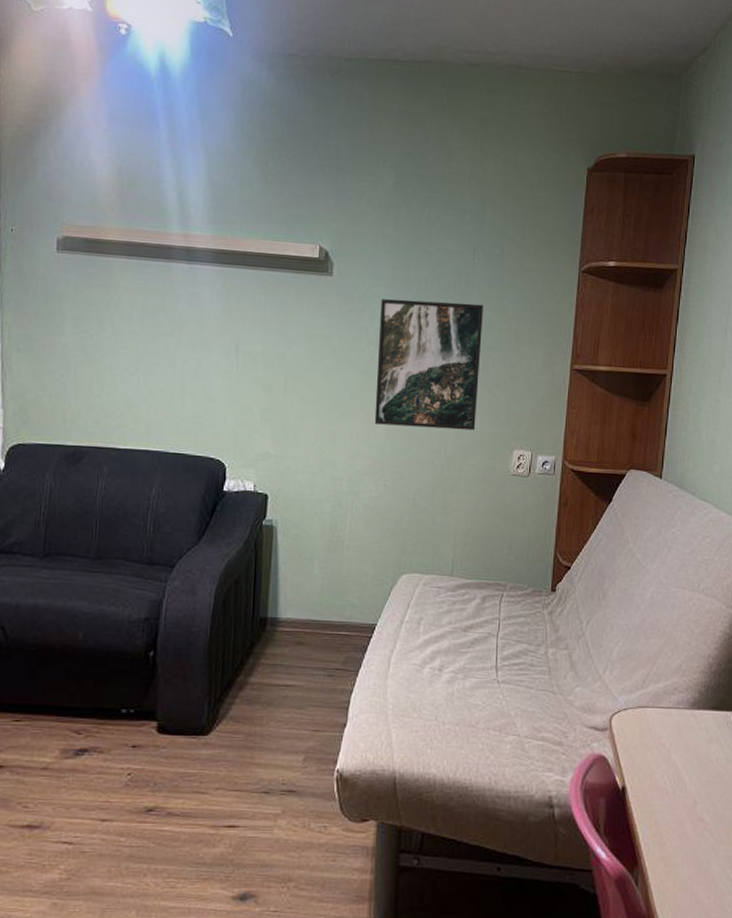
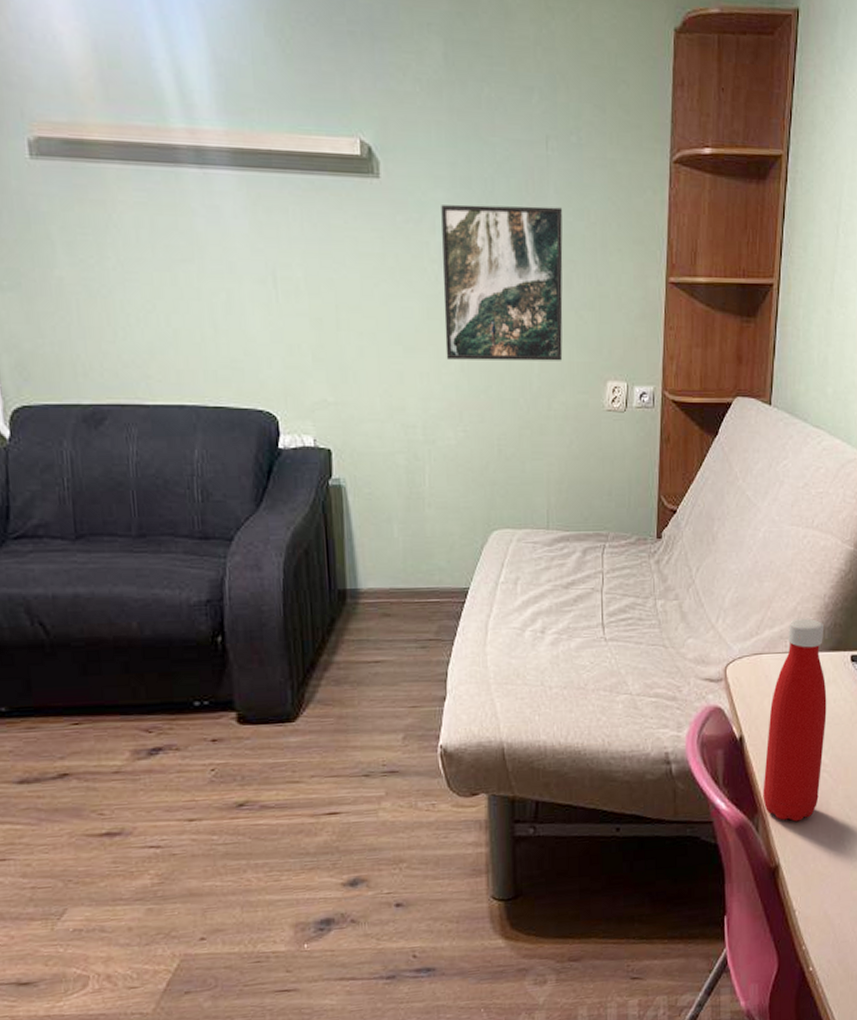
bottle: none [643,675,709,879] -> present [763,618,827,822]

